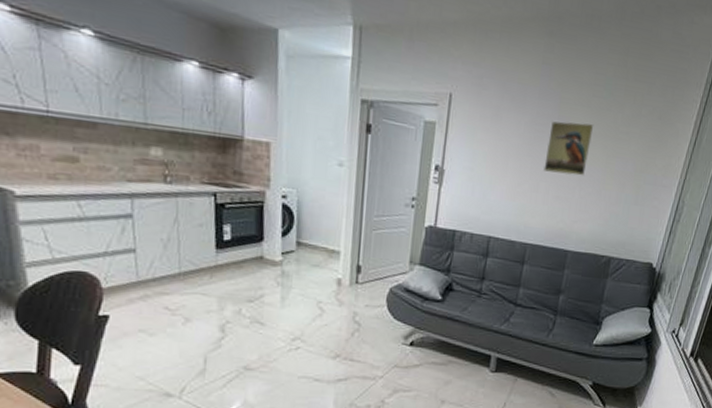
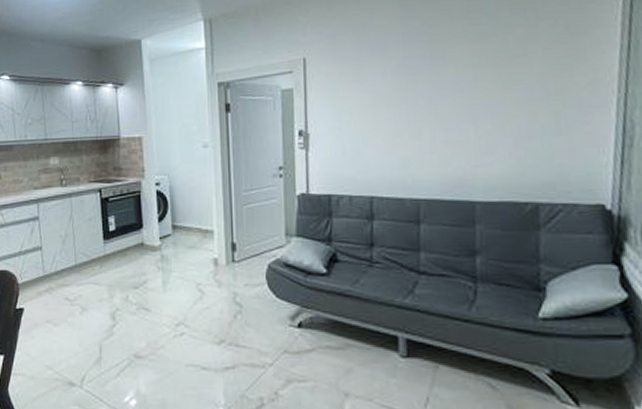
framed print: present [544,121,594,176] -> none [422,53,479,116]

